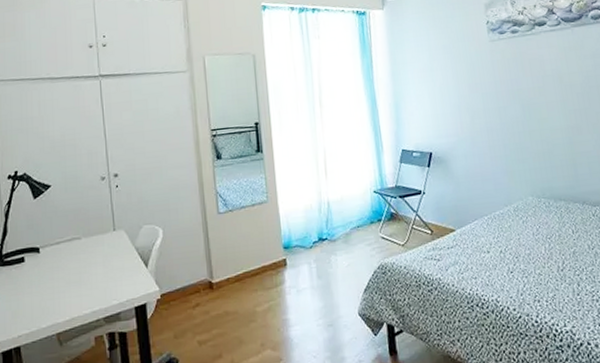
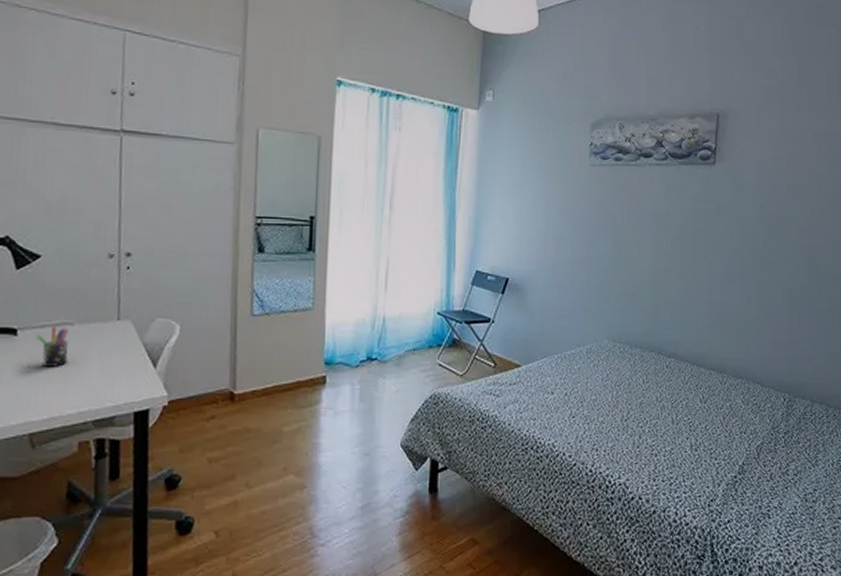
pen holder: none [55,241,80,277] -> present [37,325,69,367]

